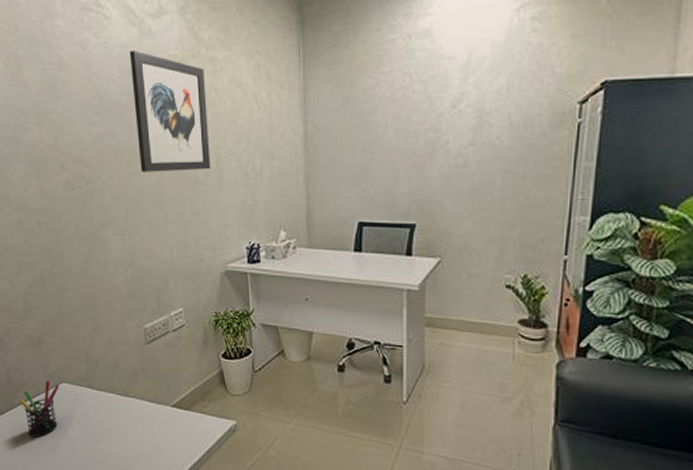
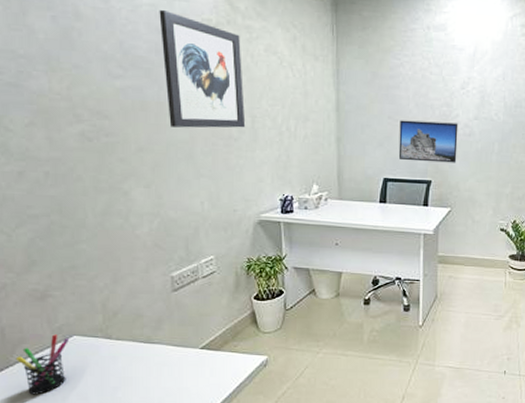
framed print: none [375,151,449,202] -> present [398,120,459,163]

